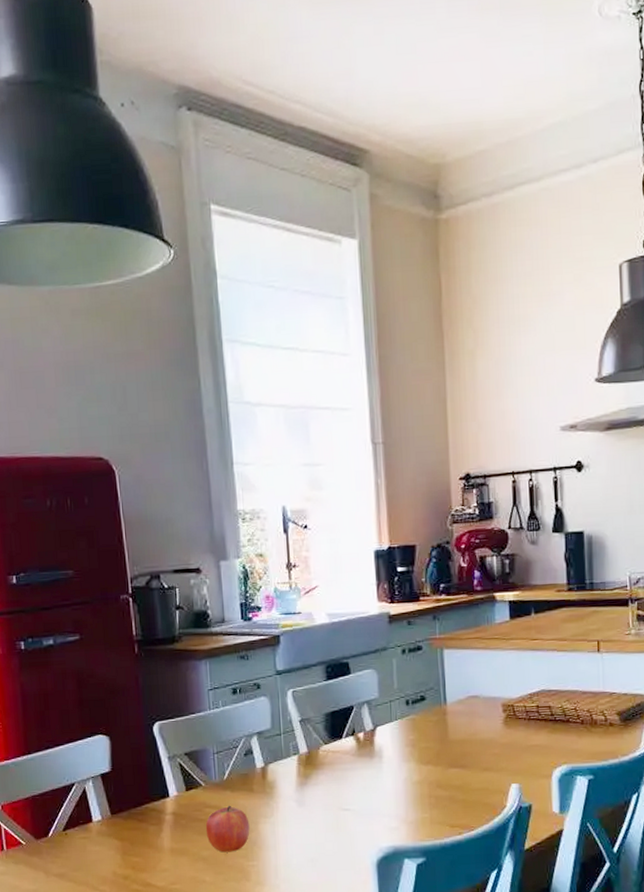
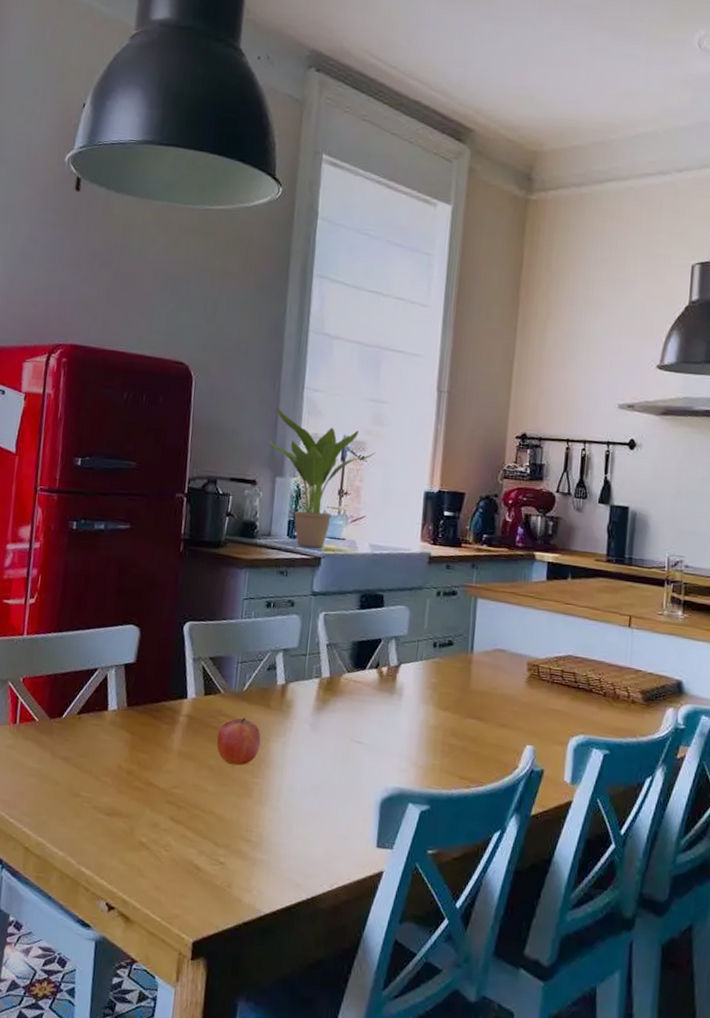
potted plant: none [206,489,318,629] -> present [268,407,376,550]

